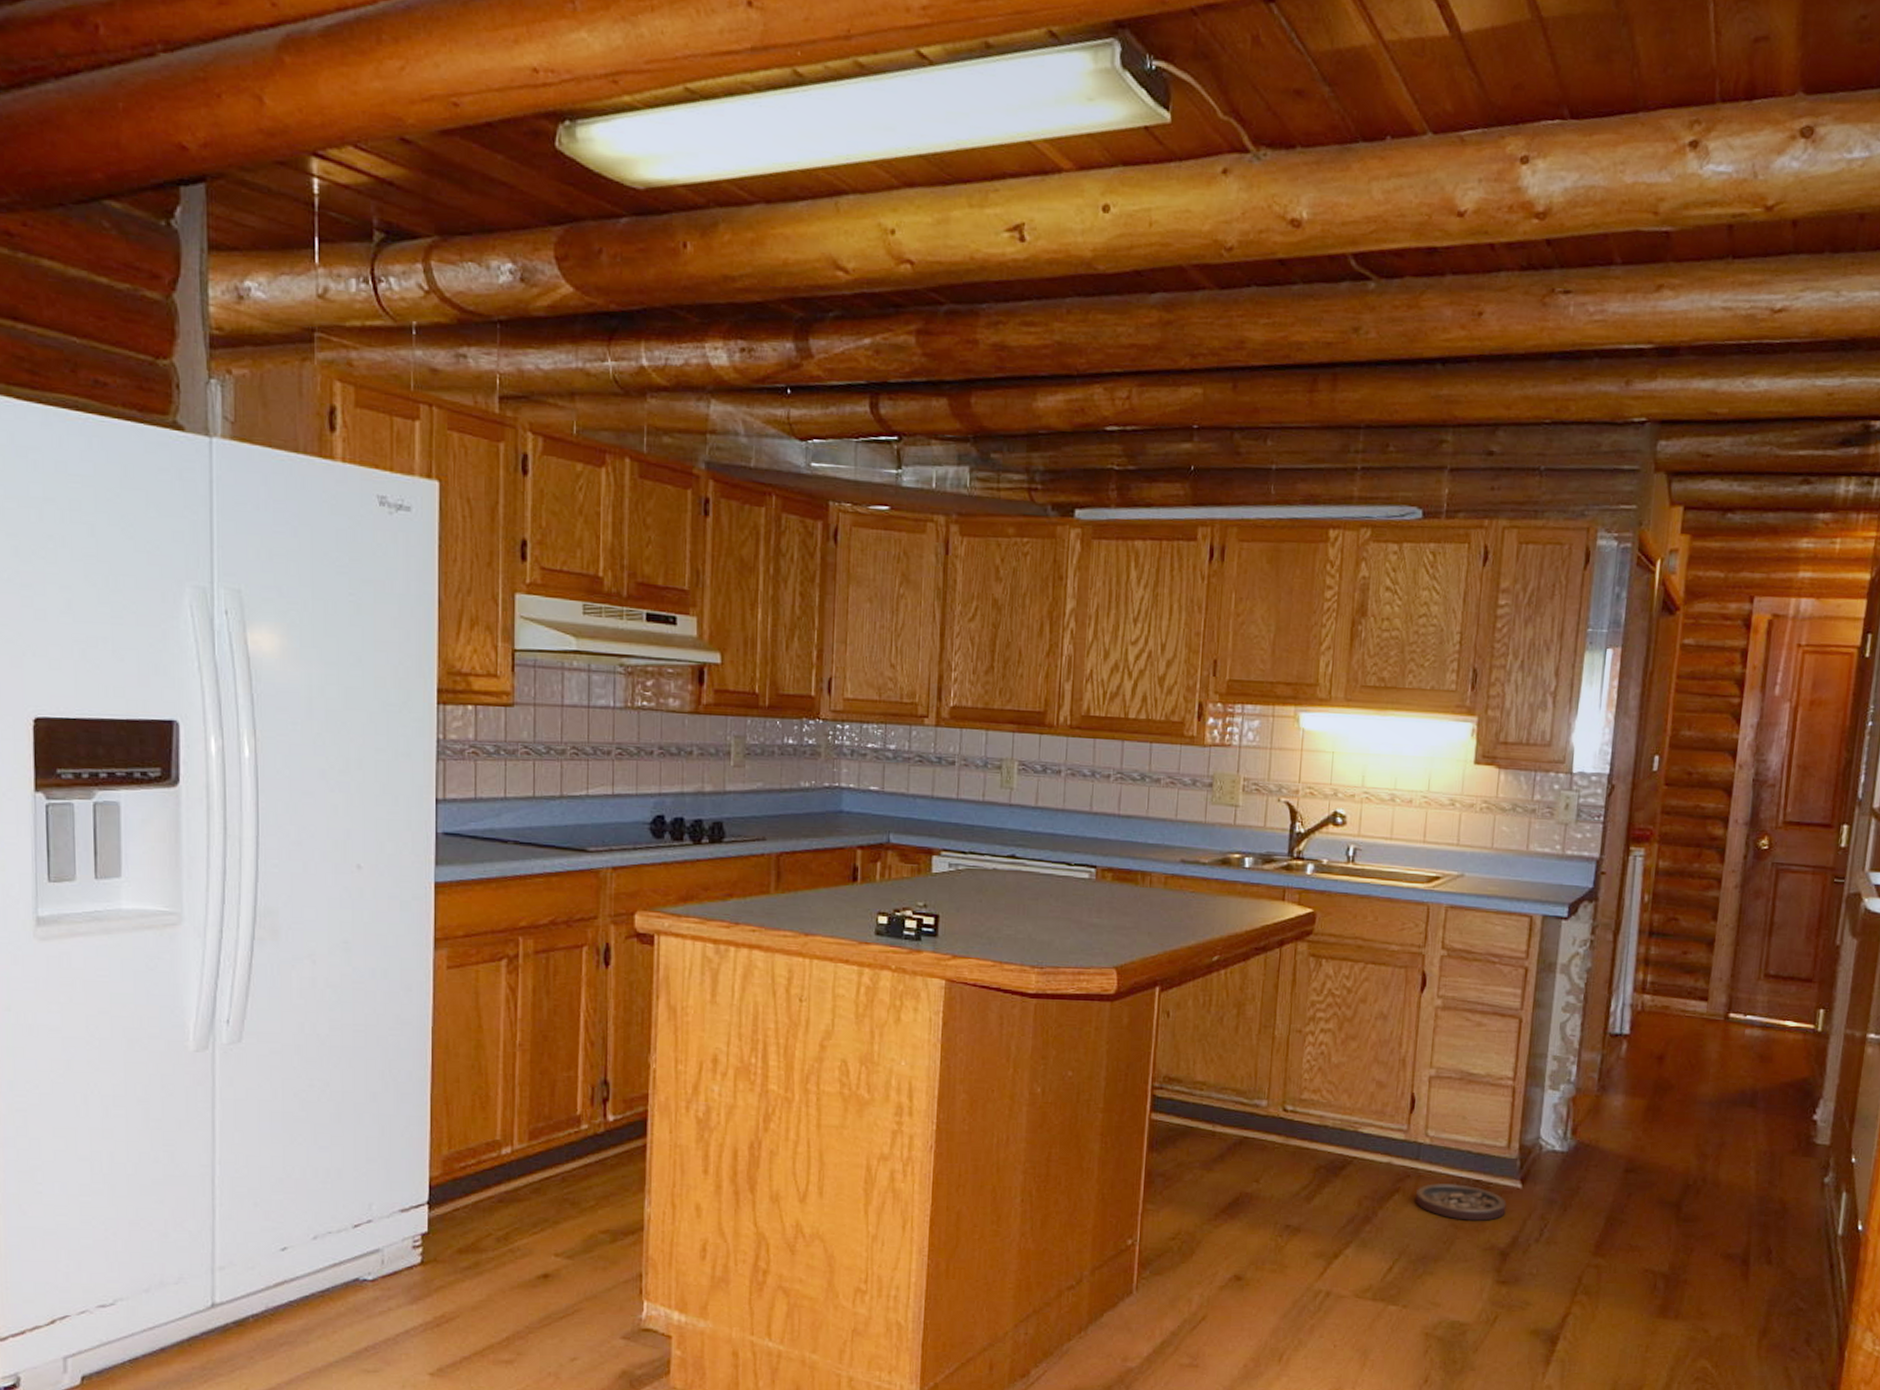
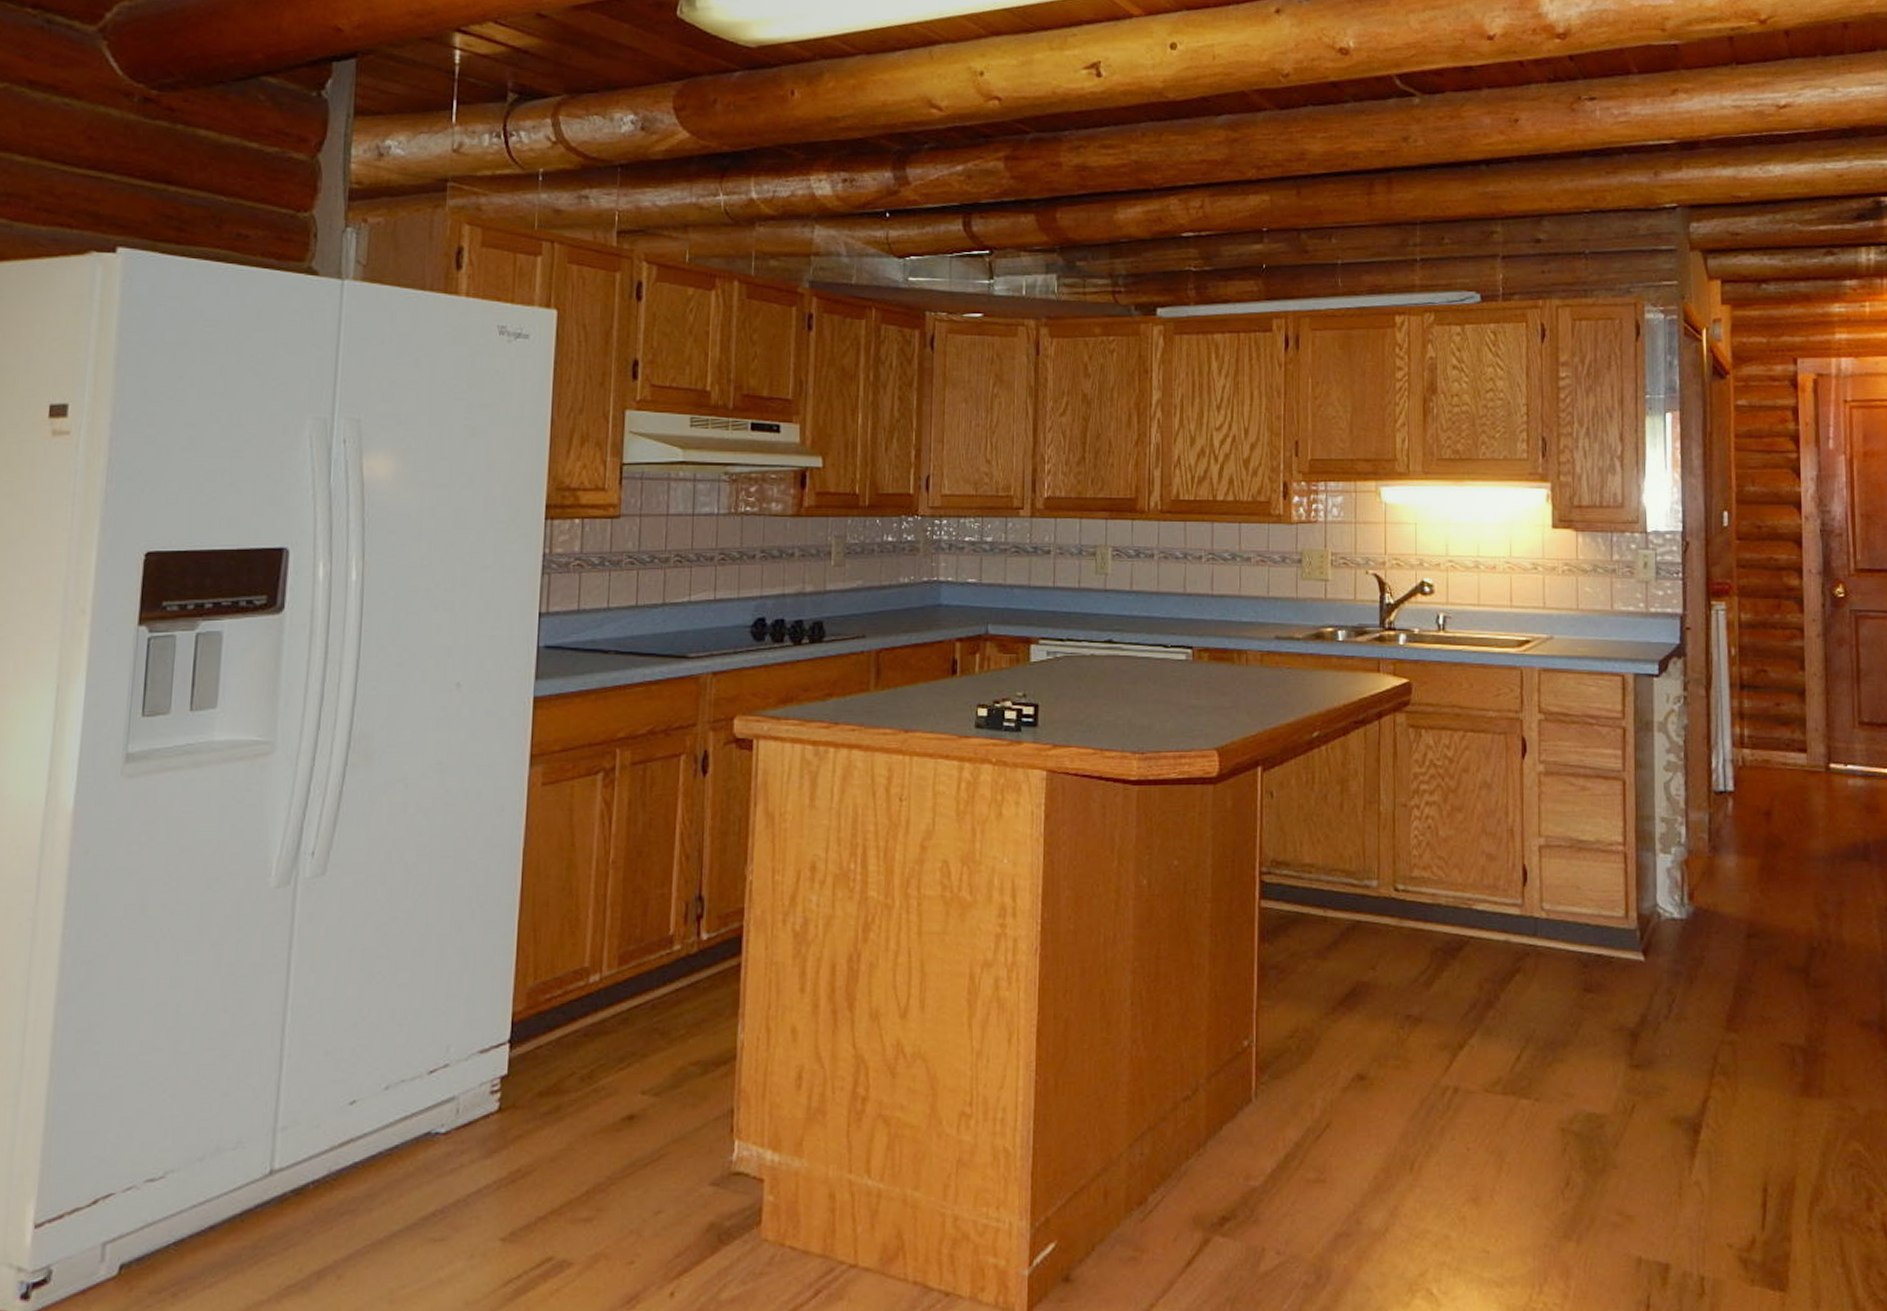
pet bowl: present [1416,1183,1507,1222] -> none [1538,959,1631,1001]

